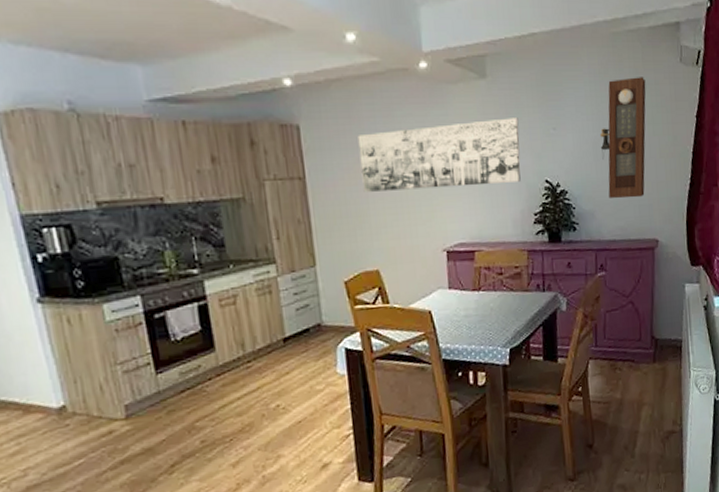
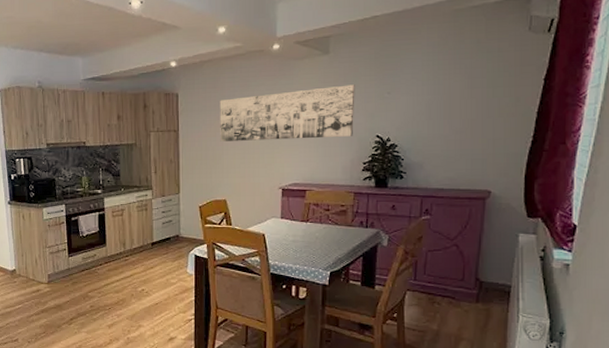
pendulum clock: present [600,77,646,199] -> none [434,46,488,153]

